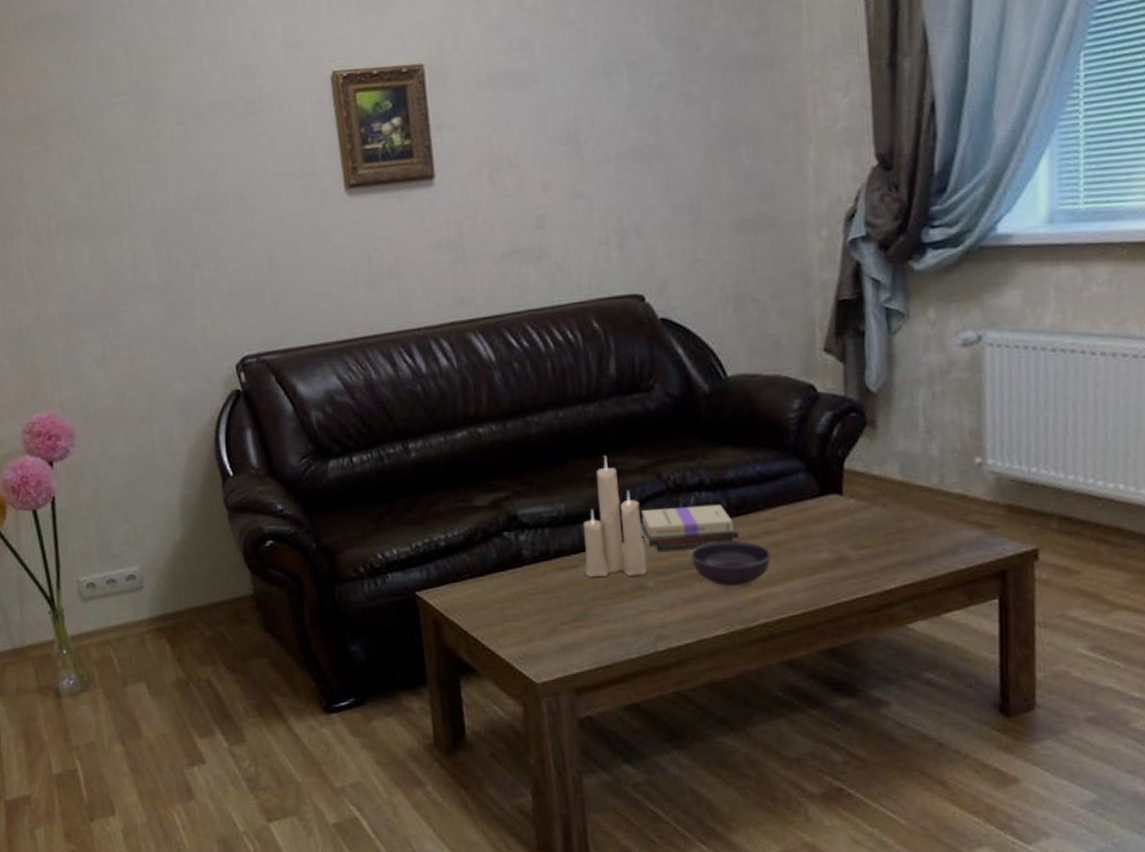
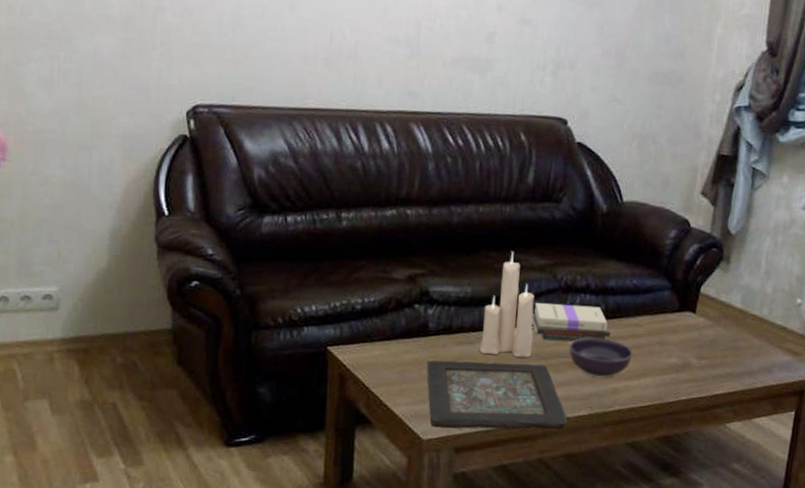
decorative tray: none [527,581,704,669] -> present [426,360,568,429]

